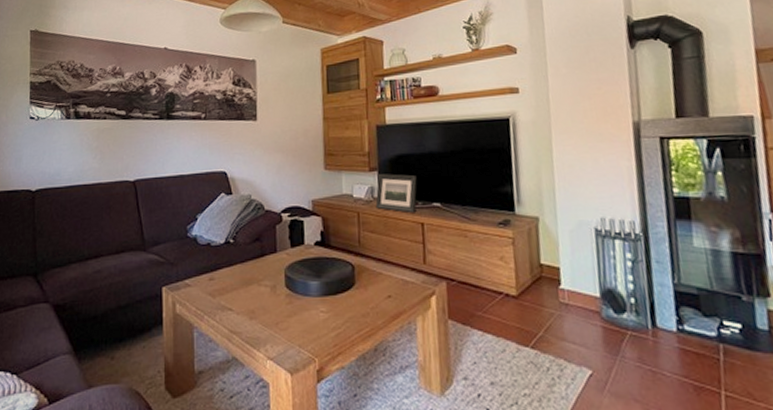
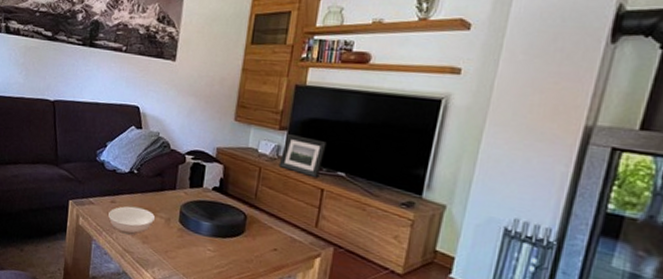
bowl: none [208,279,260,313] -> present [108,206,156,235]

